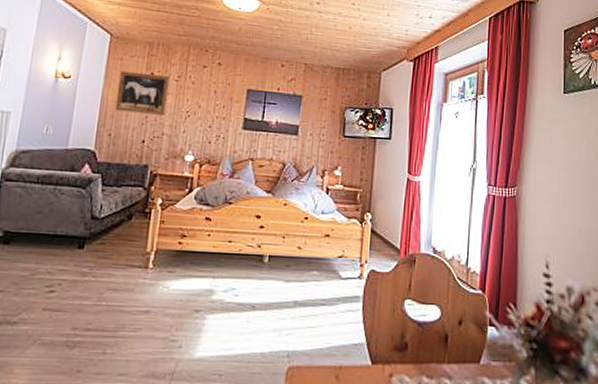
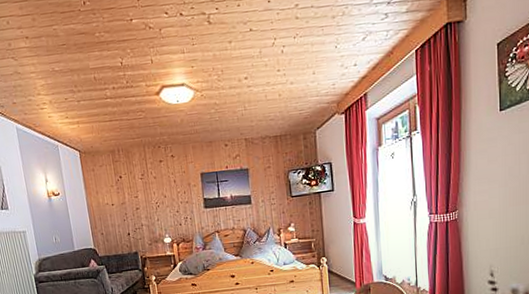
wall art: present [115,71,170,115] -> none [96,176,139,214]

